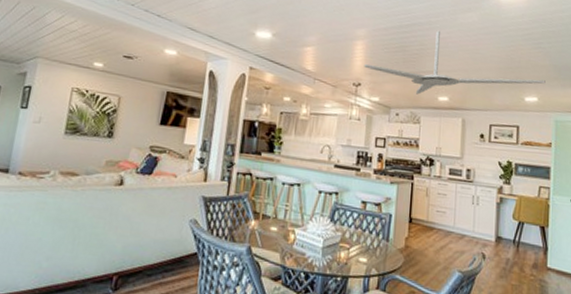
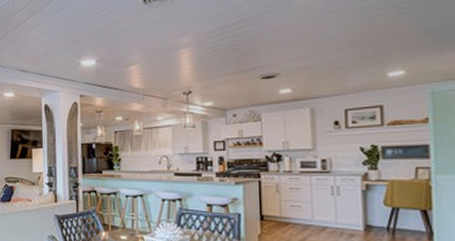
ceiling fan: present [364,30,546,95] -> none [192,20,414,92]

